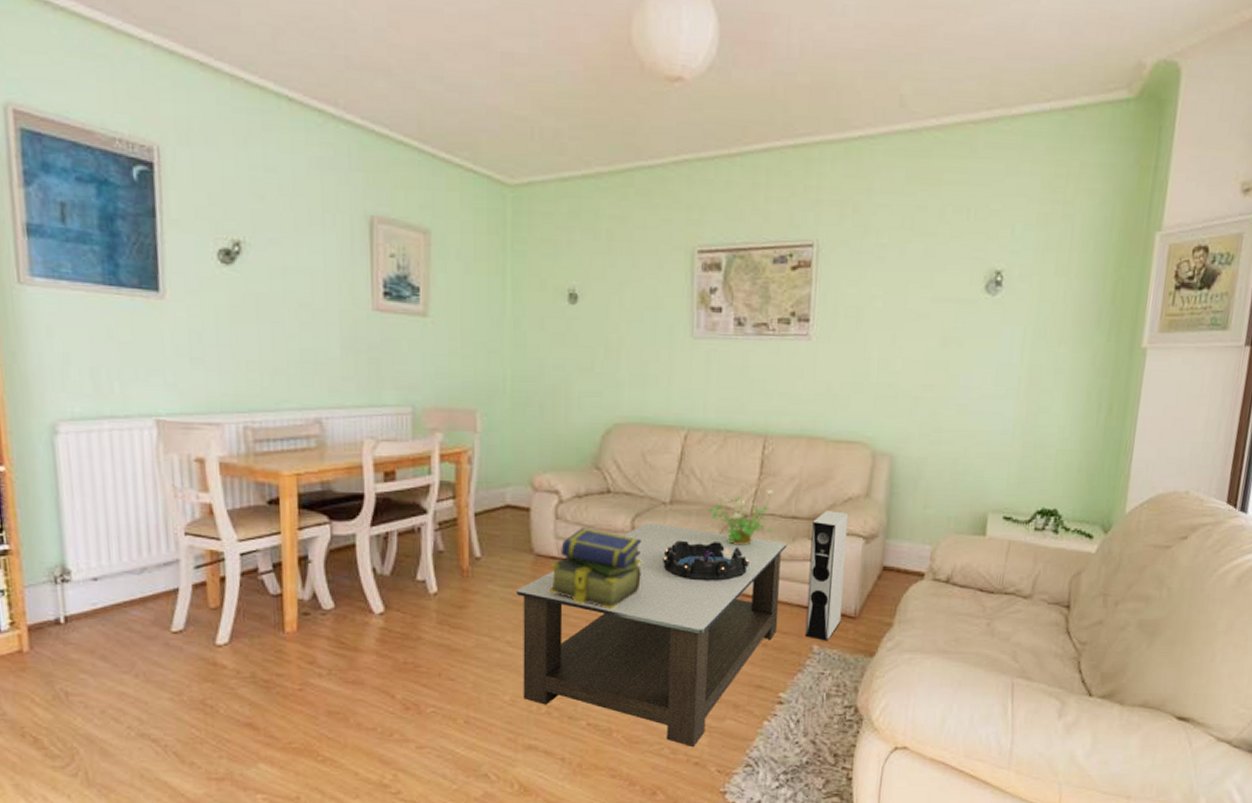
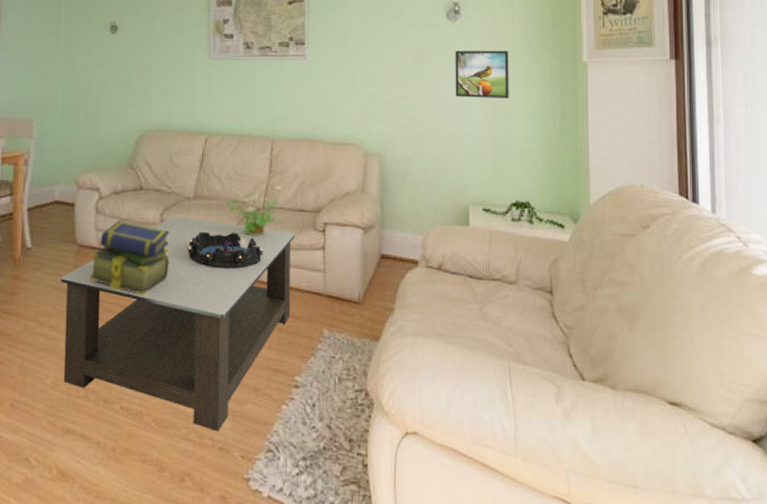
speaker: present [804,511,849,641] -> none [315,204,348,326]
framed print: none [985,331,1056,391] -> present [455,50,509,99]

